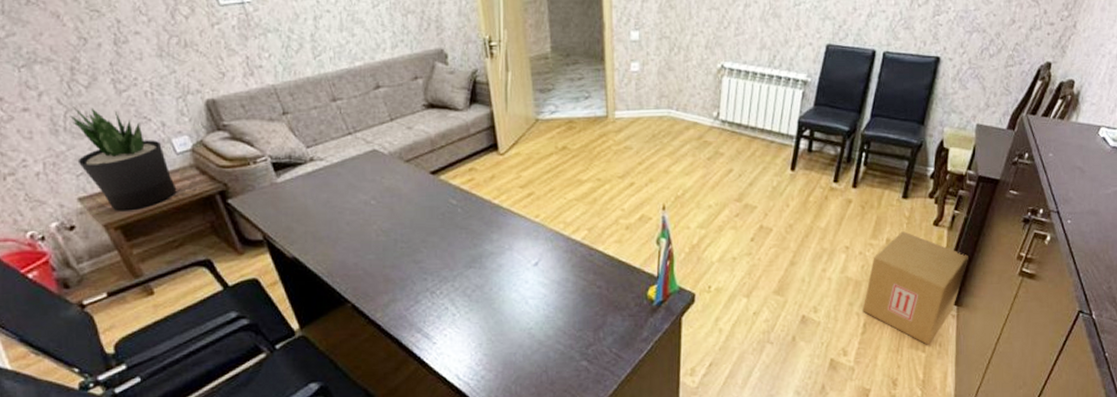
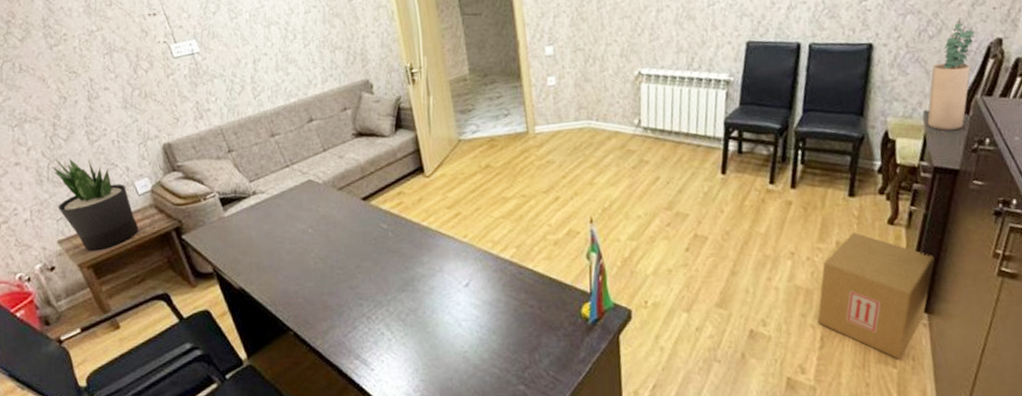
vase: none [978,40,1029,144] -> present [927,18,975,131]

